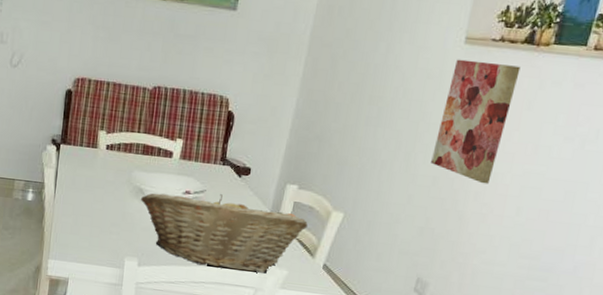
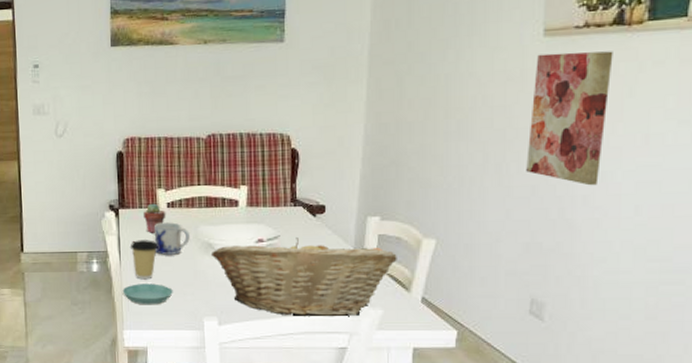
saucer: none [52,217,100,240] -> present [122,283,173,305]
coffee cup: none [65,176,93,215] -> present [129,240,158,280]
potted succulent: none [82,143,105,172] -> present [142,203,166,233]
mug: none [89,162,124,195] -> present [154,222,190,255]

